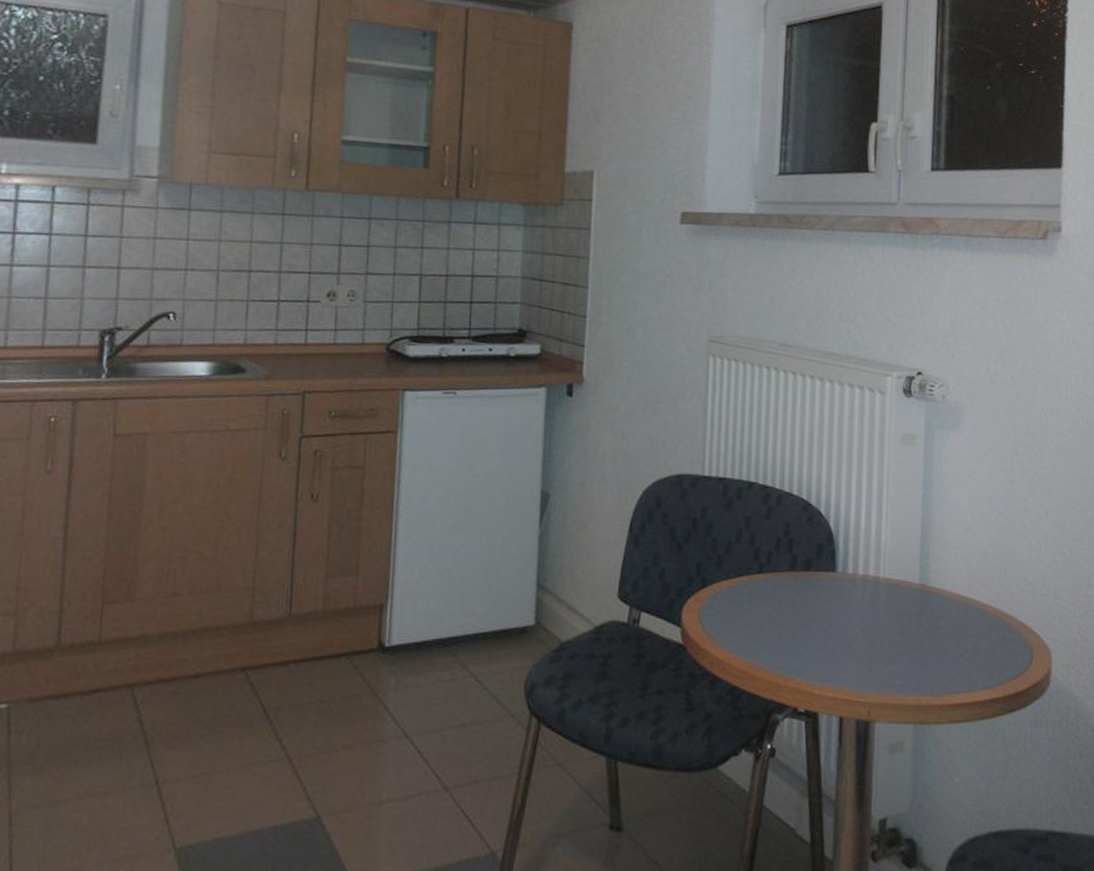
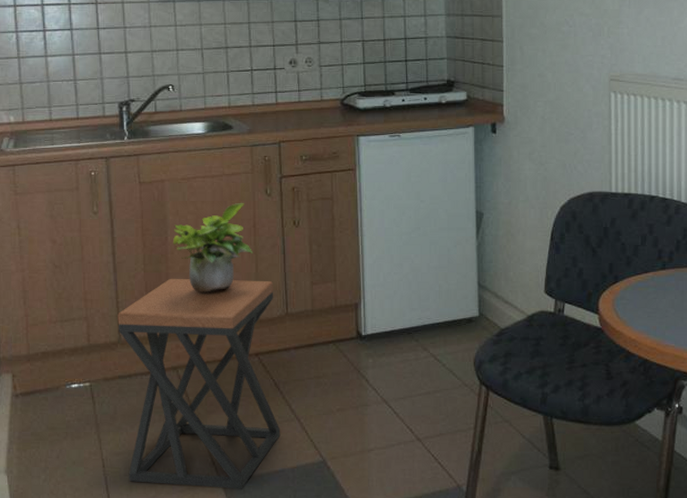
stool: none [43,562,276,858] -> present [118,278,281,489]
potted plant: none [149,467,255,584] -> present [173,203,254,292]

